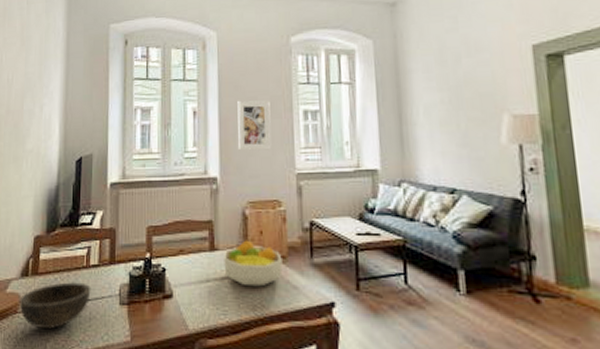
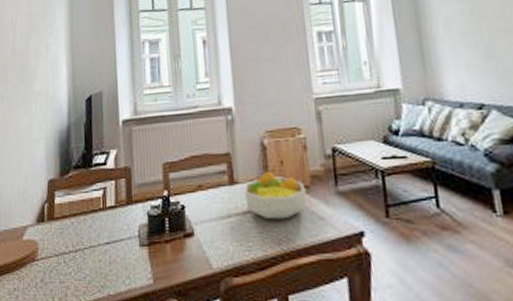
bowl: present [19,282,91,329] -> none [37,225,110,275]
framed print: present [237,100,272,151] -> none [248,24,287,78]

